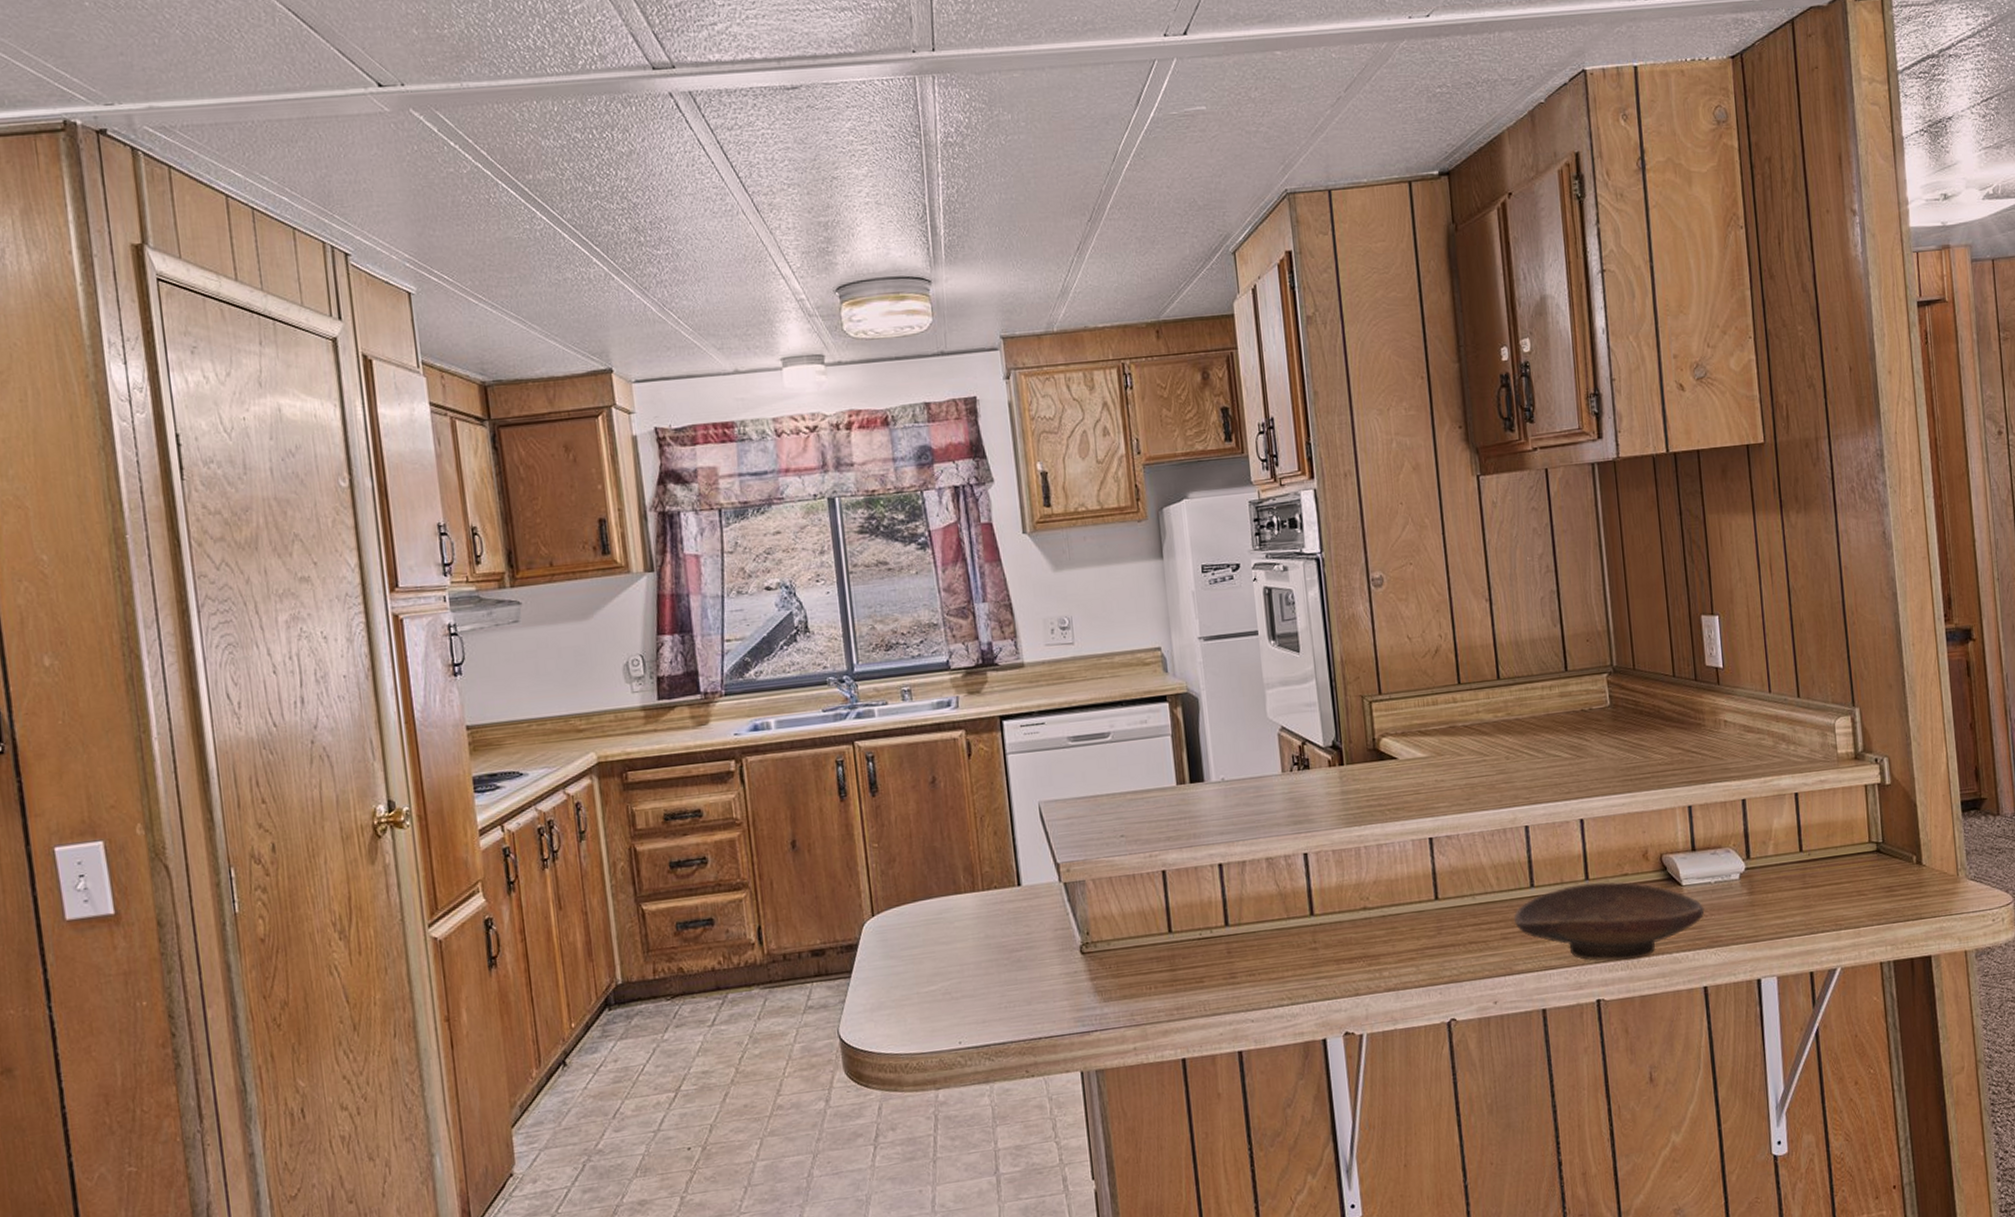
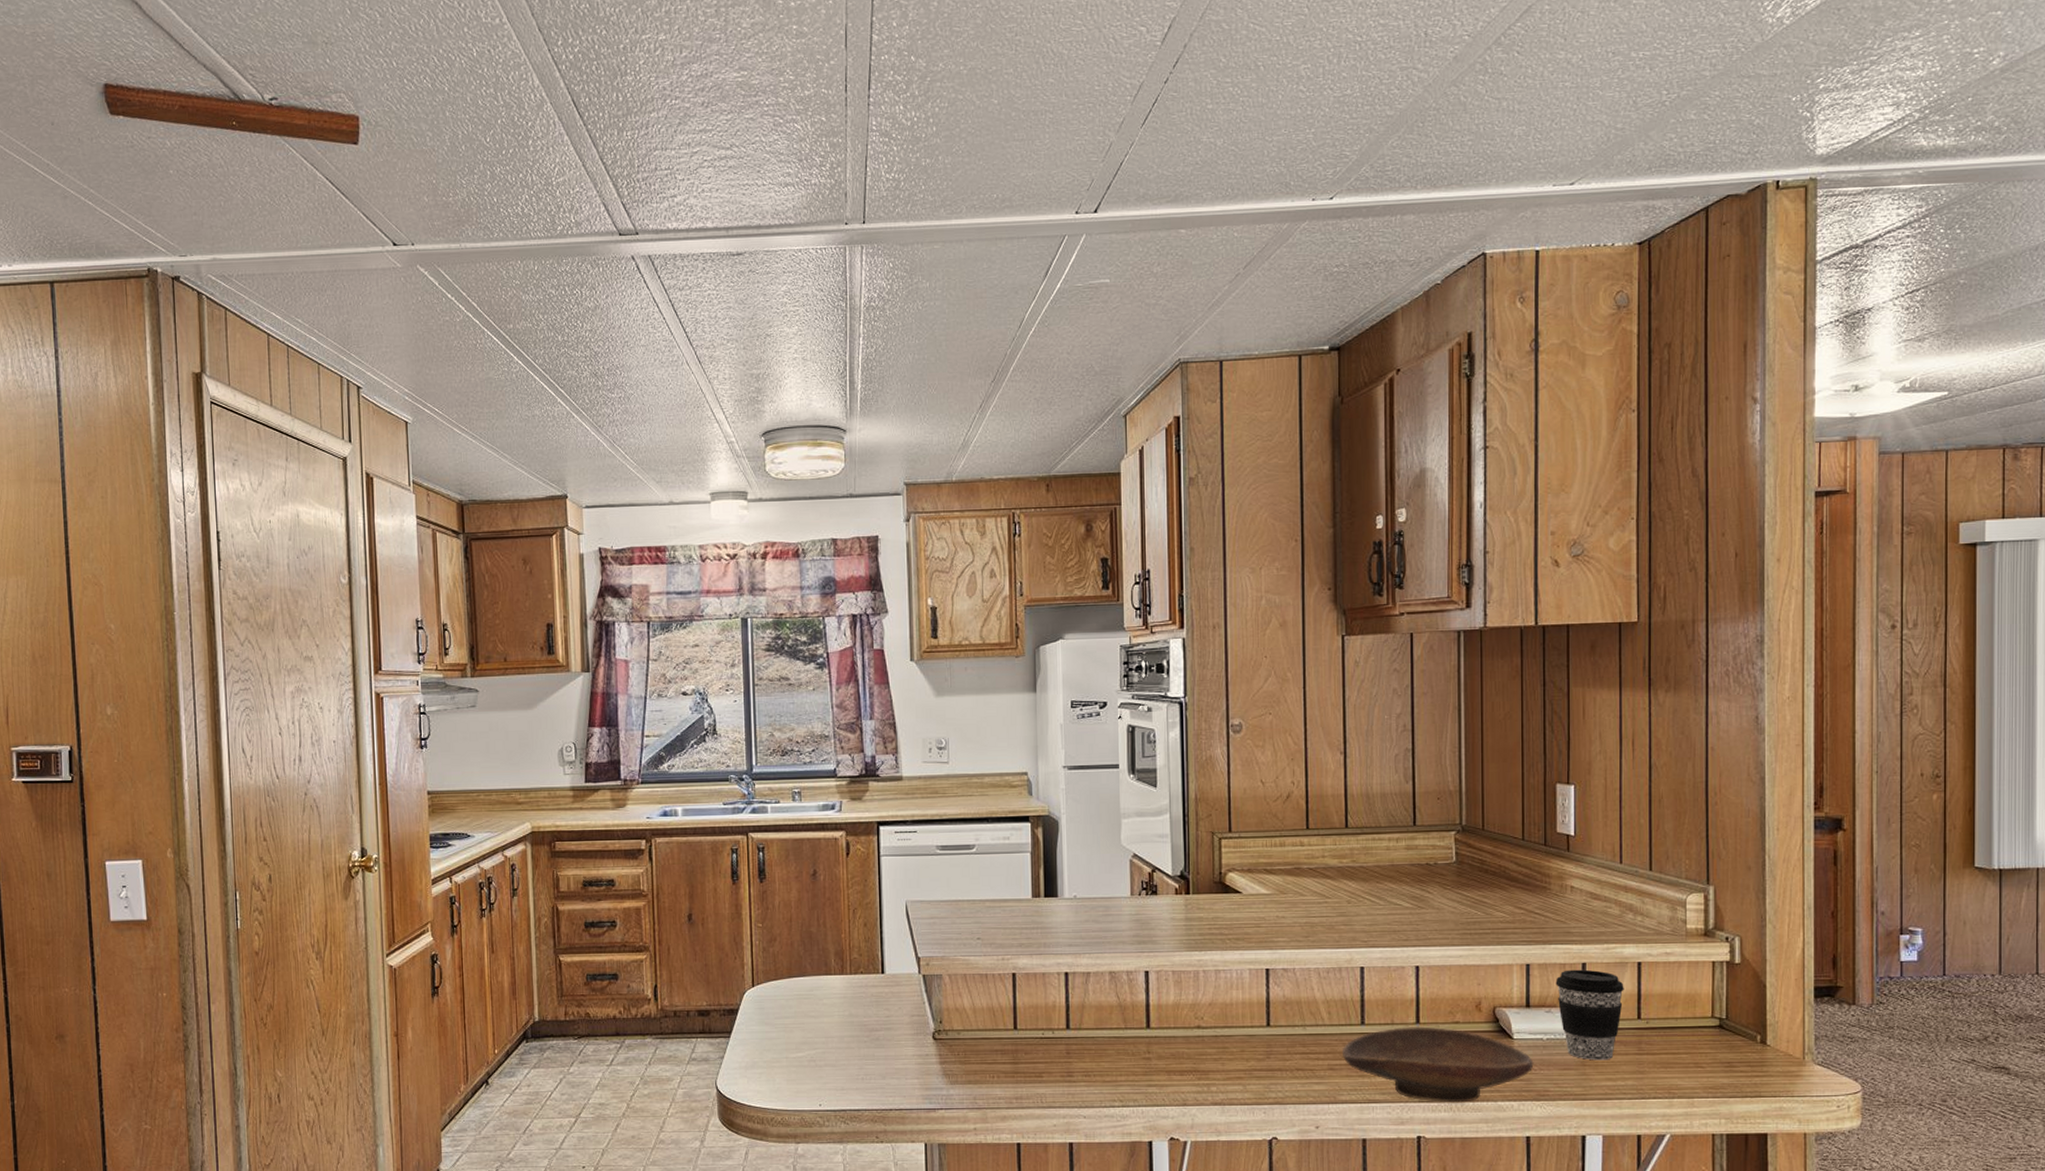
coffee cup: none [1718,805,1785,900] -> present [1555,969,1624,1061]

